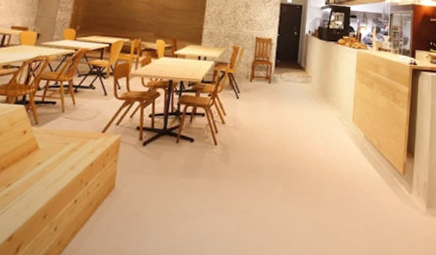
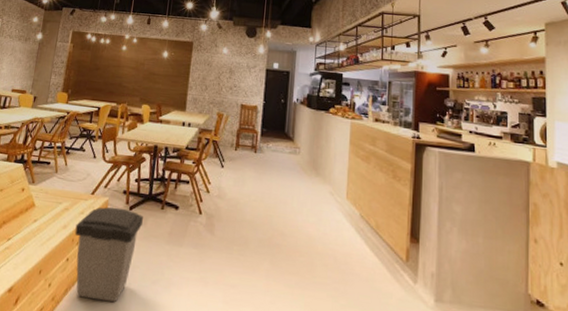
trash can: none [83,144,157,240] -> present [75,207,143,303]

